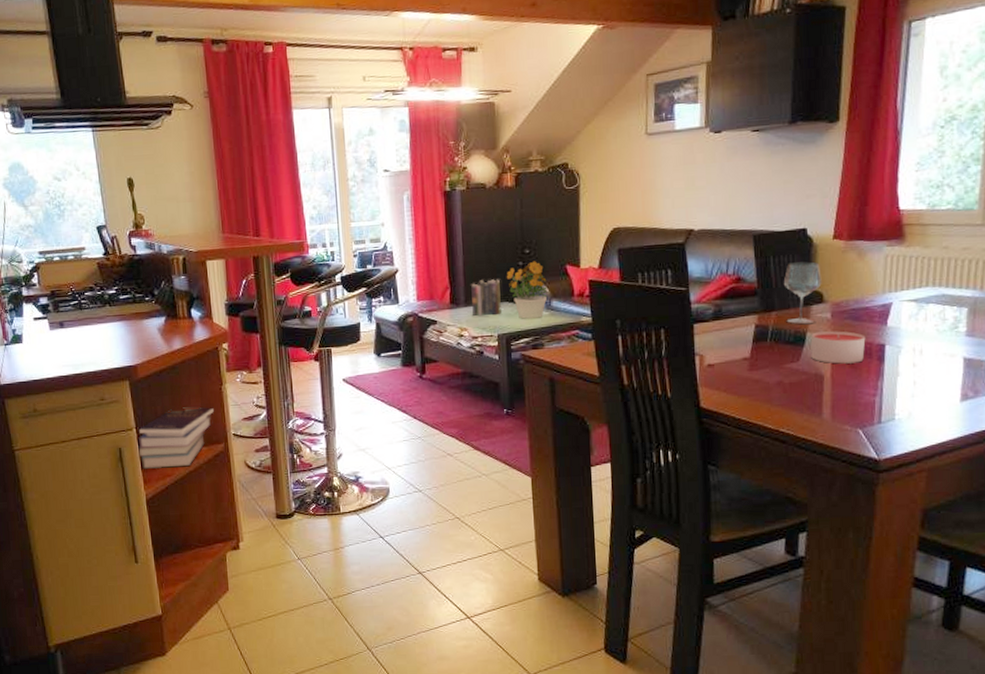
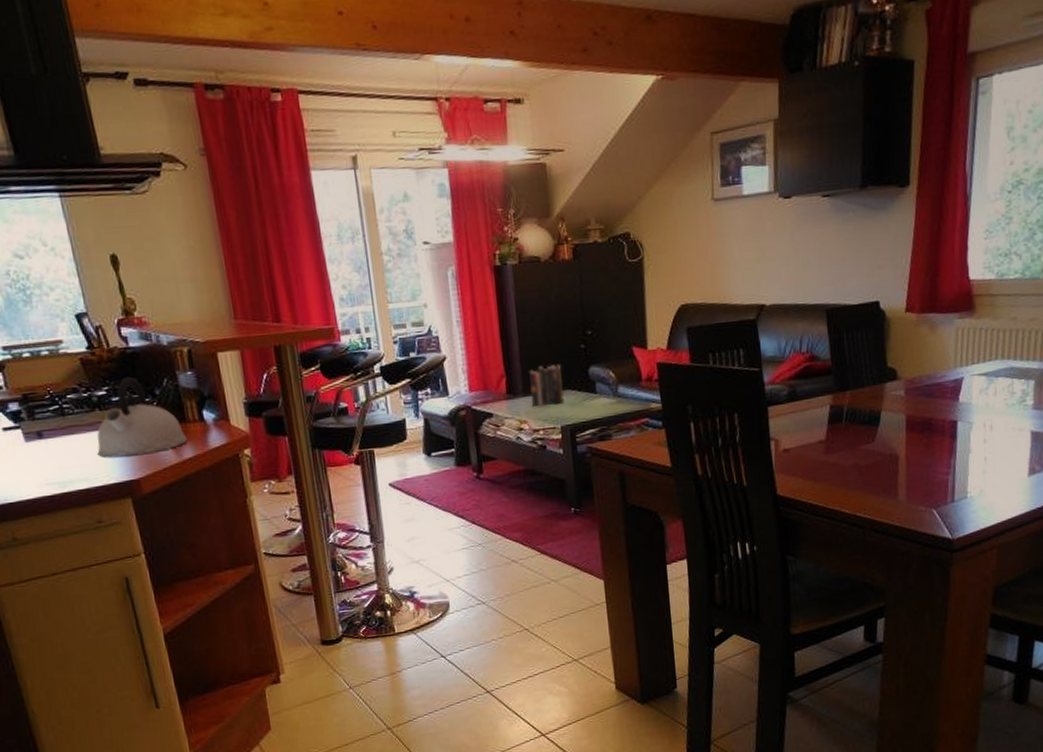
kettle: none [105,278,177,347] -> present [97,376,188,458]
books: present [138,407,214,469] -> none [148,523,239,600]
flowerpot: present [506,261,548,320] -> none [567,343,614,409]
wine glass: present [783,261,822,325] -> none [857,336,895,404]
candle: present [811,331,866,364] -> none [885,408,939,443]

